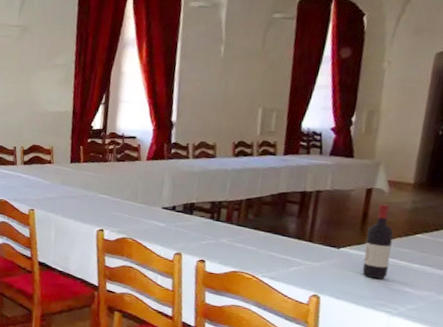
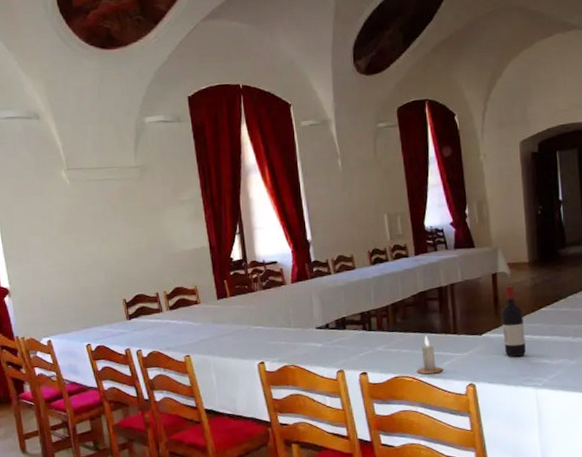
candle: none [258,237,289,277] -> present [416,335,444,375]

